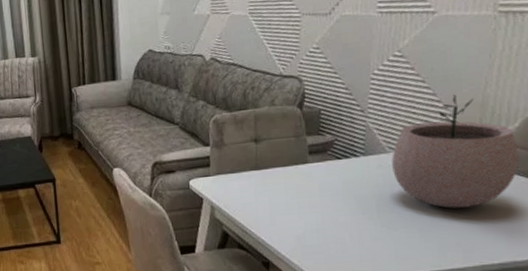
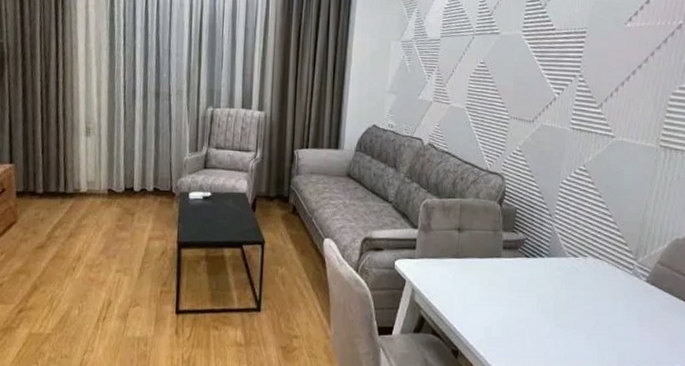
plant pot: present [392,94,519,209] -> none [569,212,665,316]

